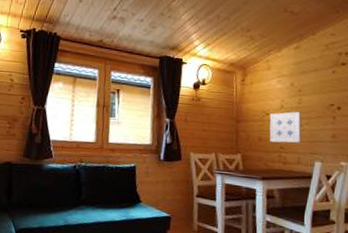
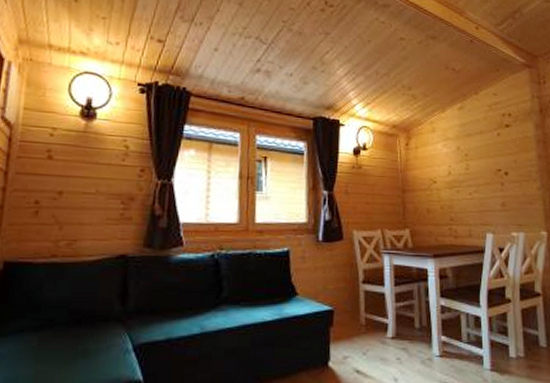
wall art: present [269,111,302,143] -> none [437,178,472,214]

